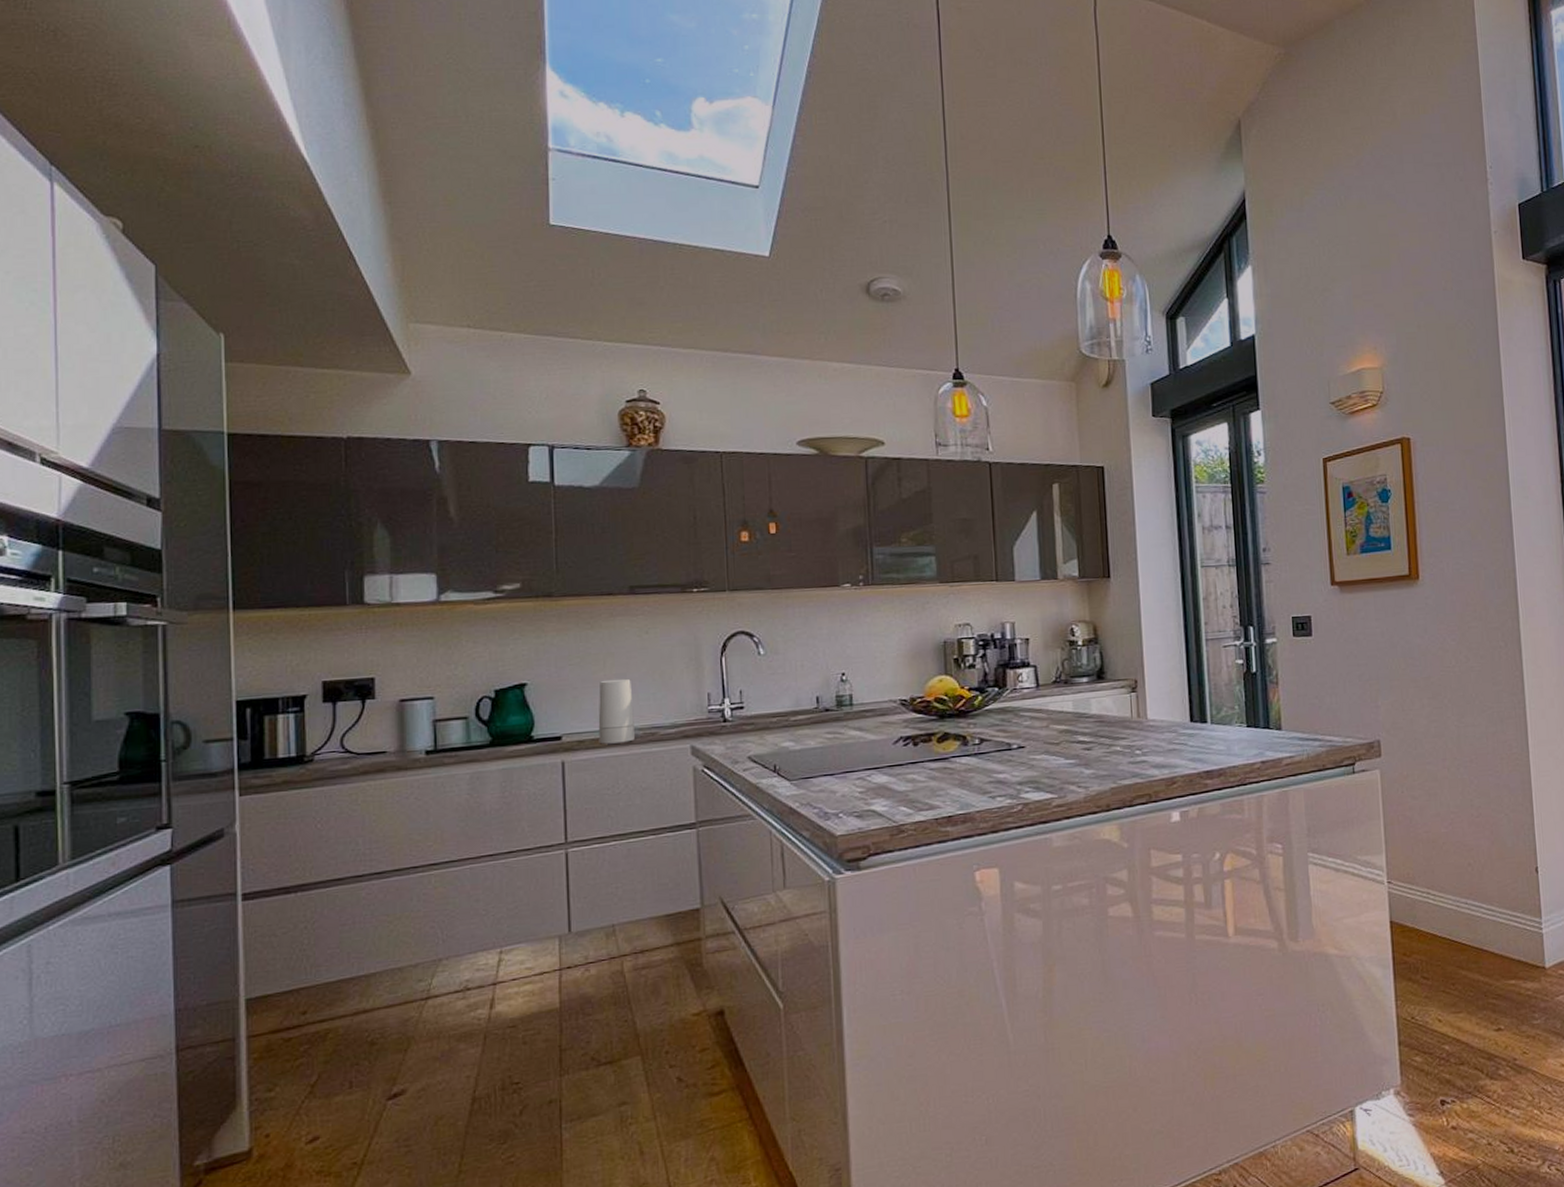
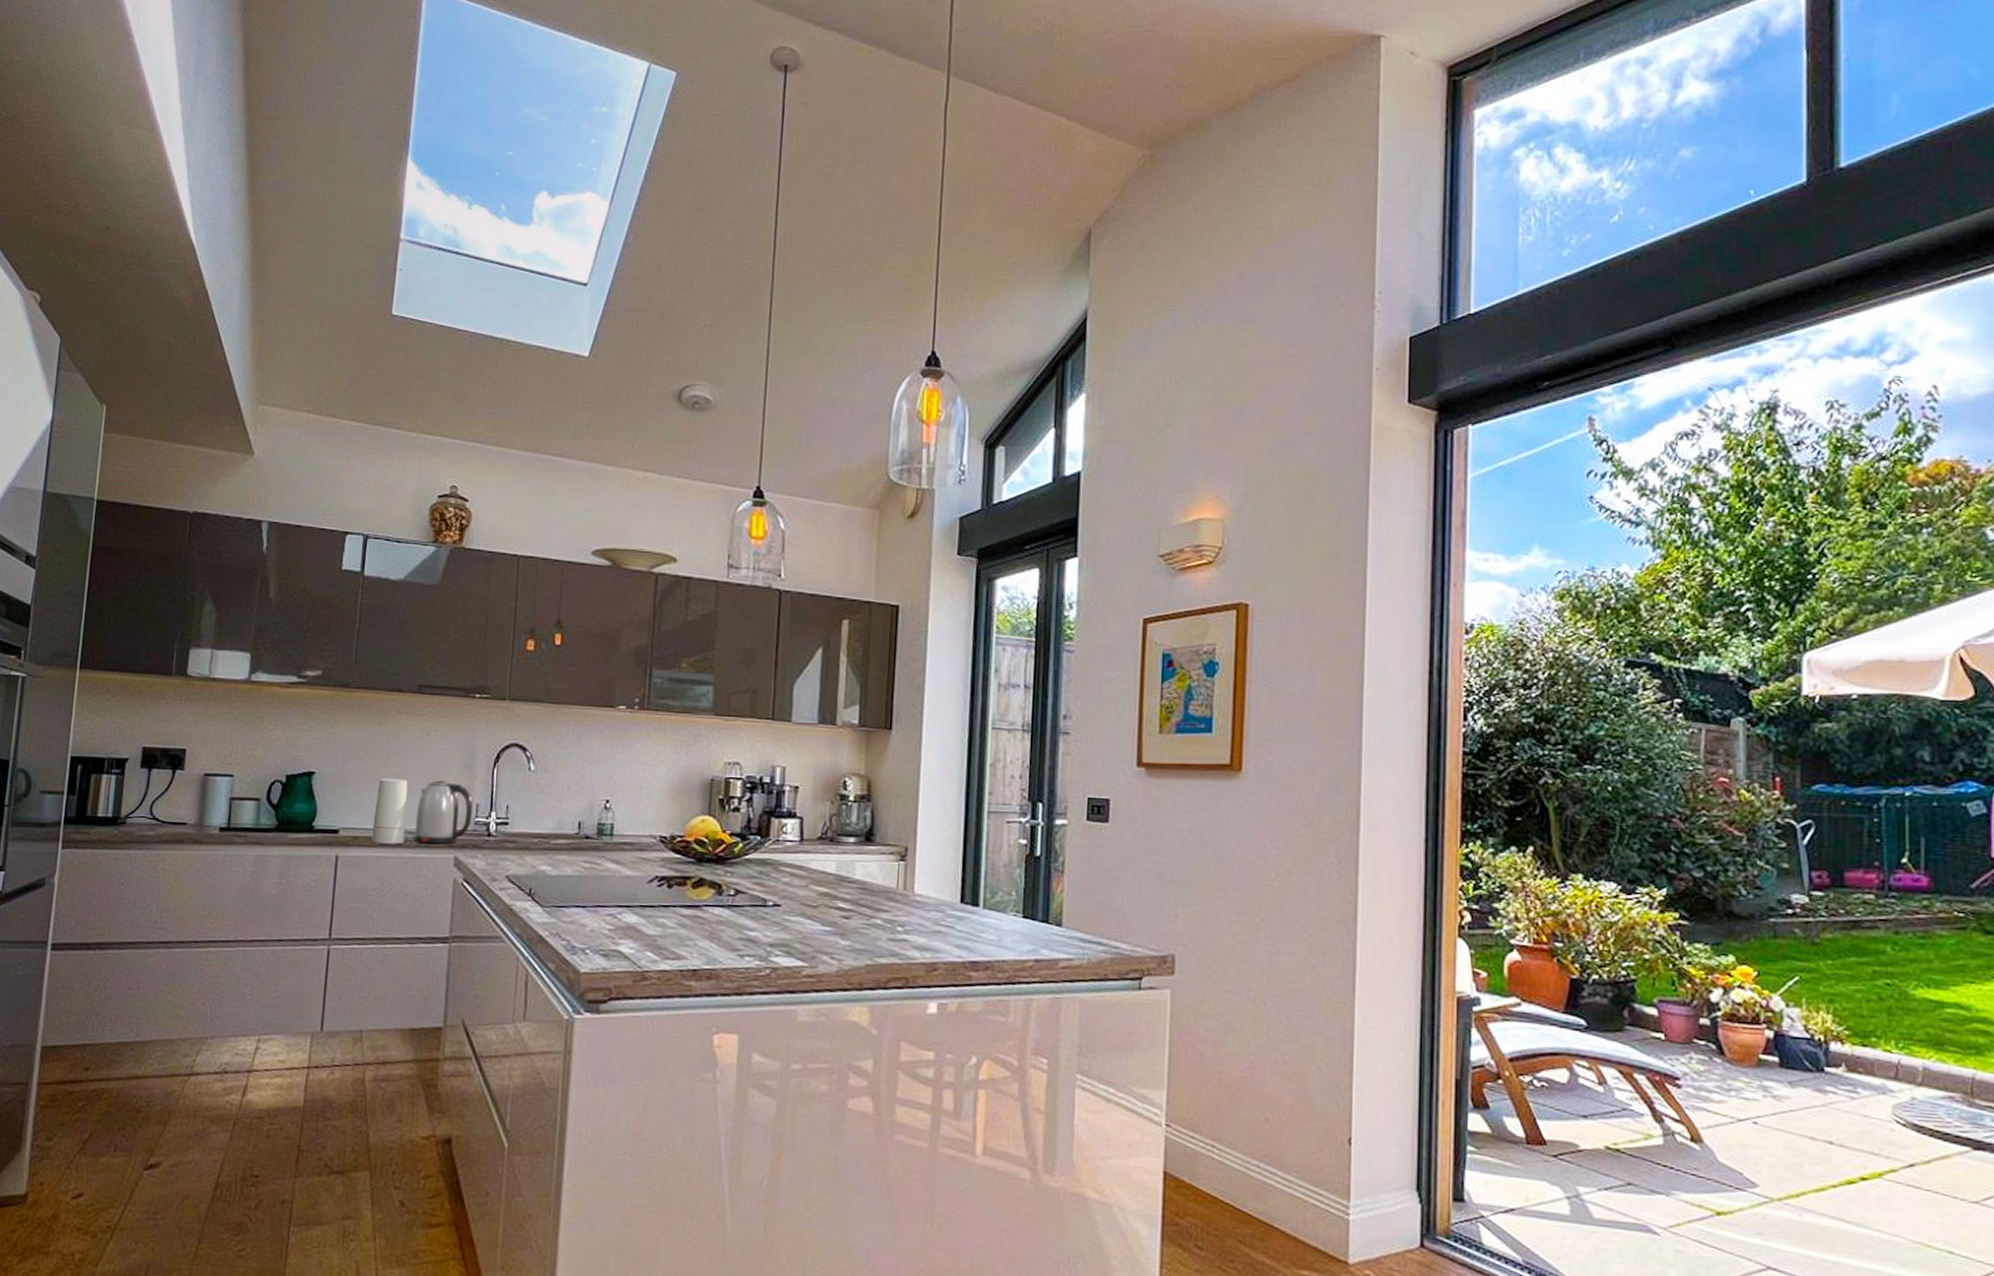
kettle: none [645,675,705,738] -> present [415,780,474,844]

